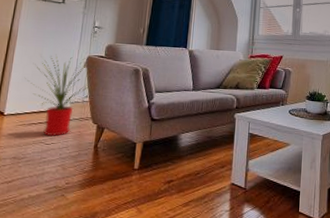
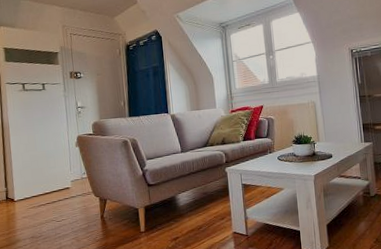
house plant: present [25,56,89,137] -> none [25,138,87,214]

